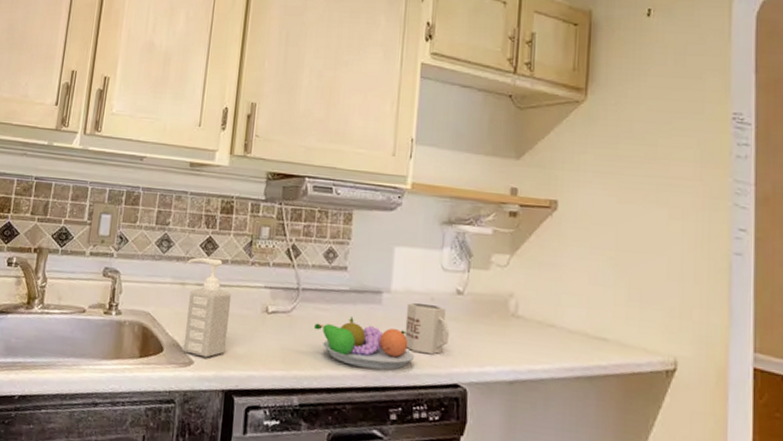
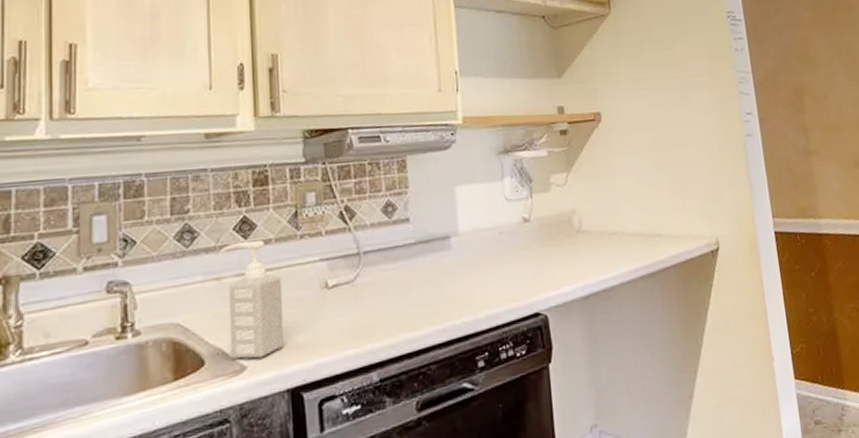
fruit bowl: present [314,316,415,370] -> none [383,270,493,322]
mug: present [404,302,450,355] -> none [477,238,524,291]

